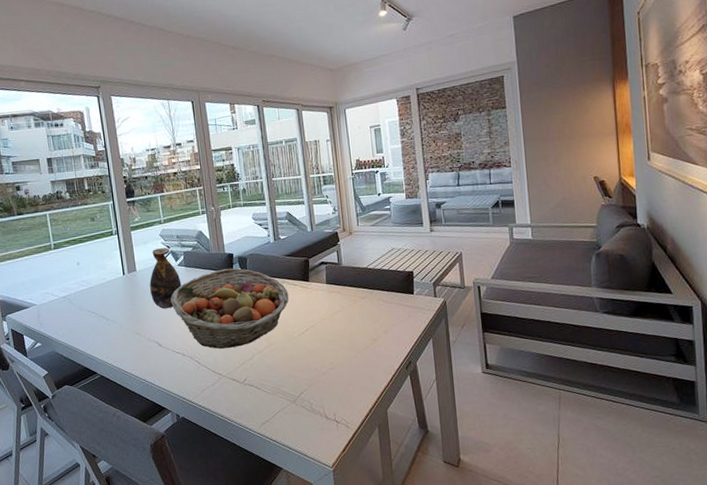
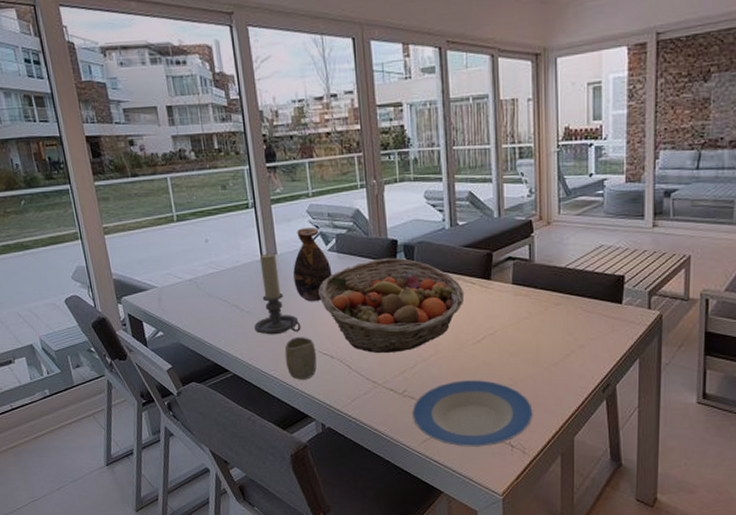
candle holder: none [118,270,157,340] -> present [254,253,301,335]
cup: none [144,339,171,377] -> present [284,337,317,380]
plate: none [251,366,352,426] -> present [411,380,533,447]

